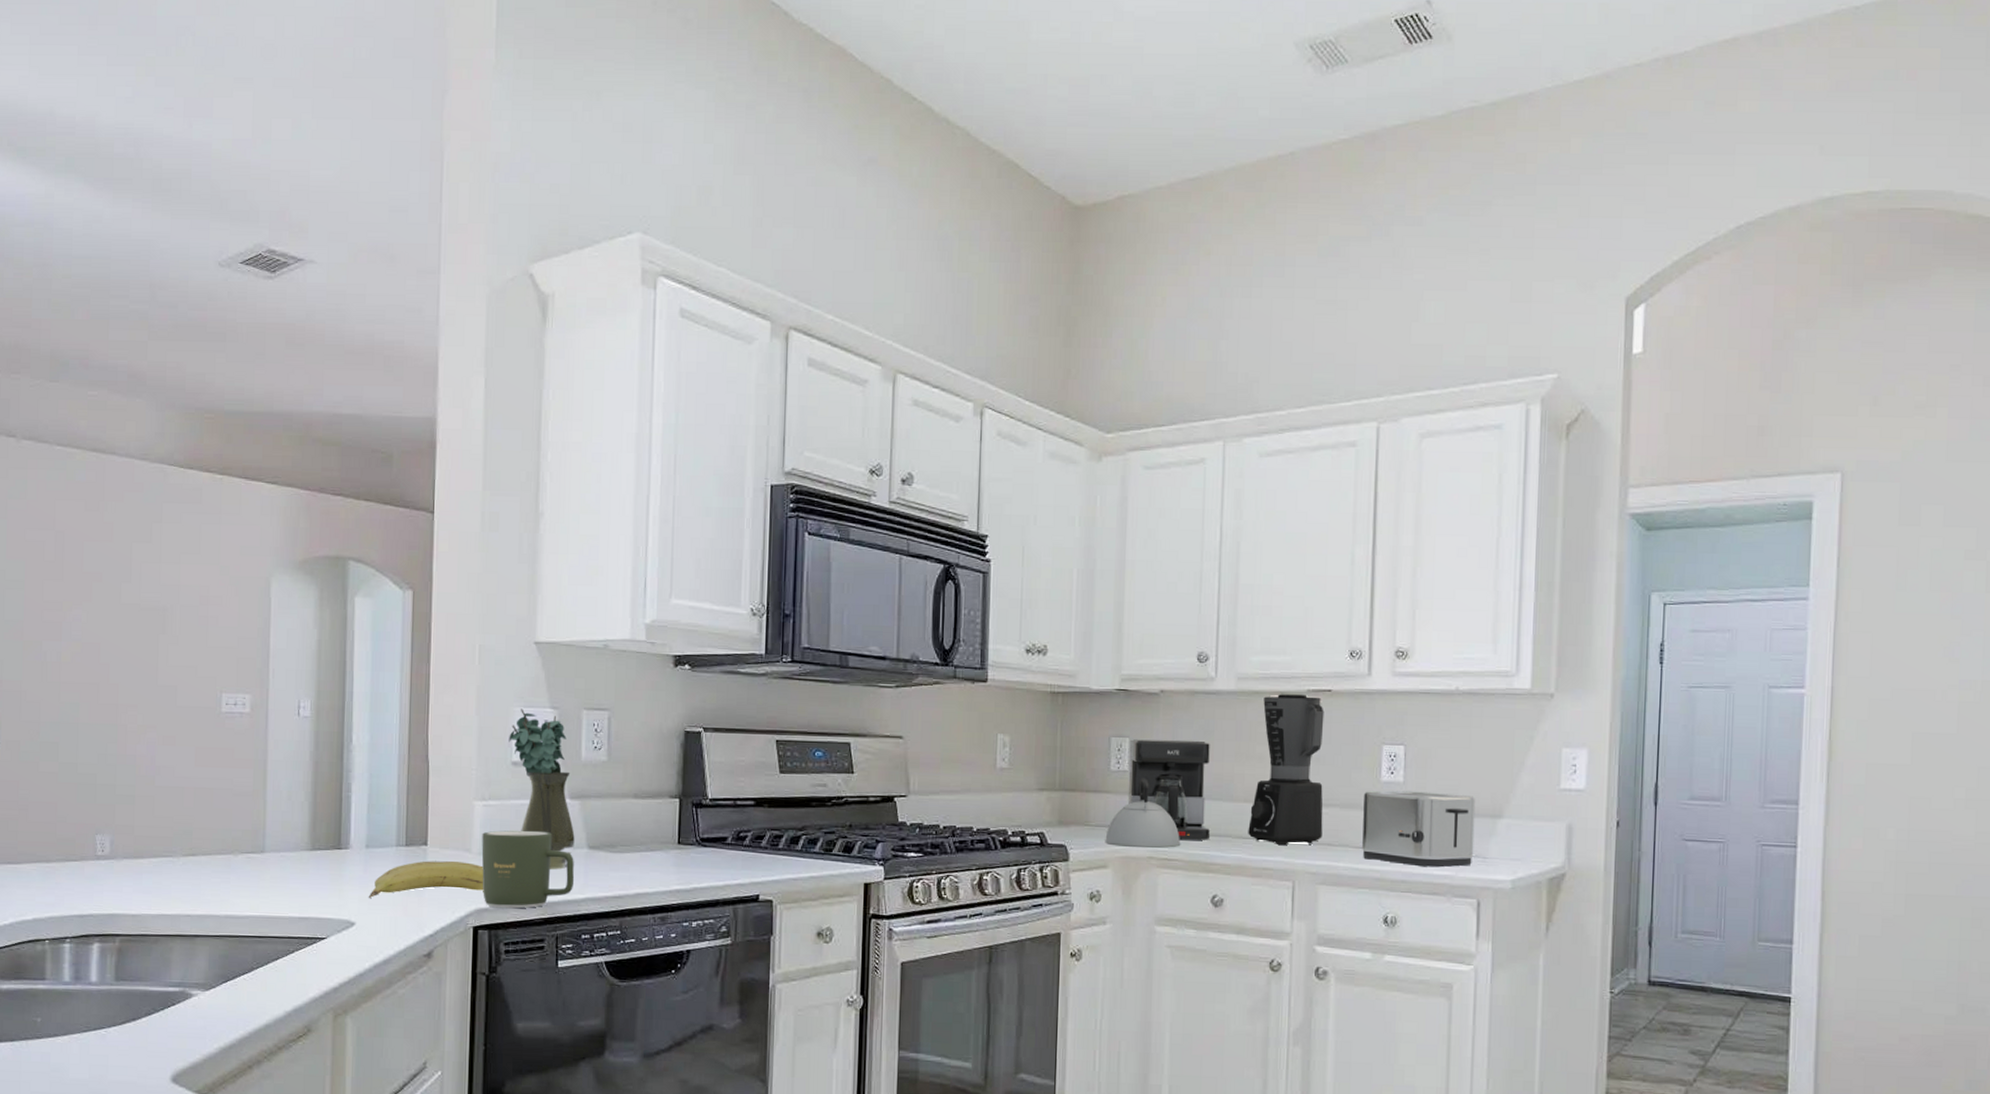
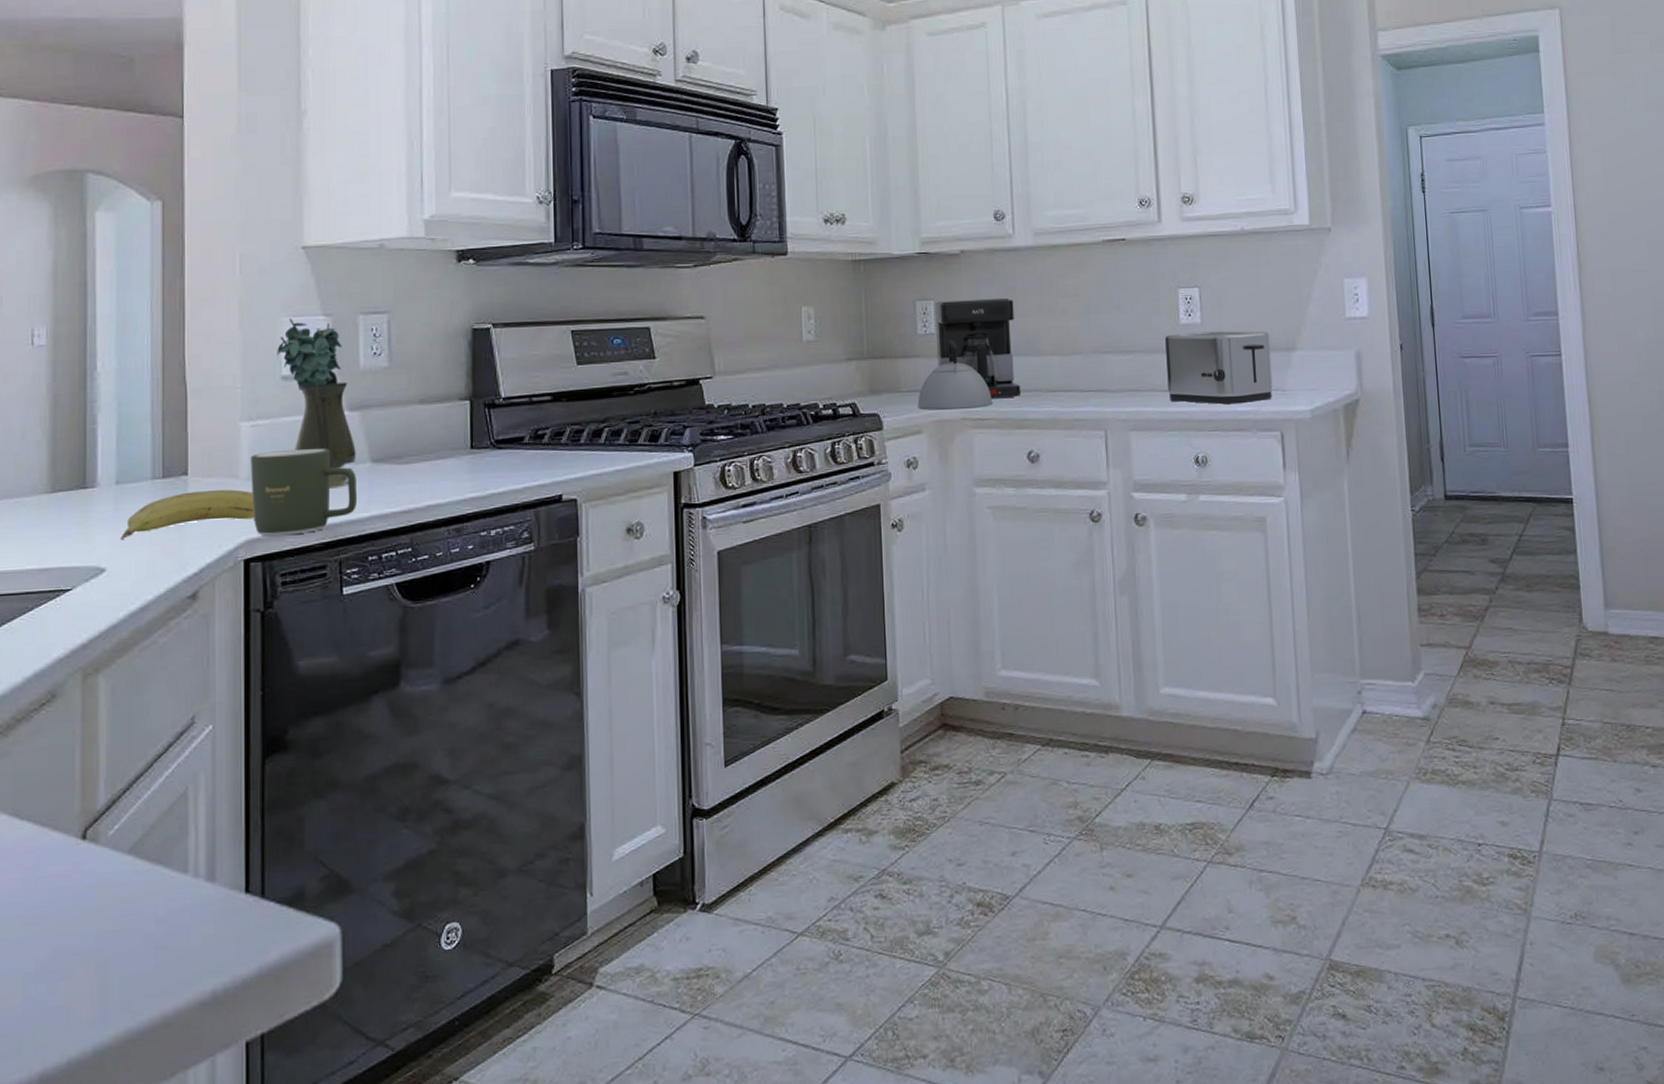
blender: present [1248,694,1324,846] -> none [1057,245,1129,396]

